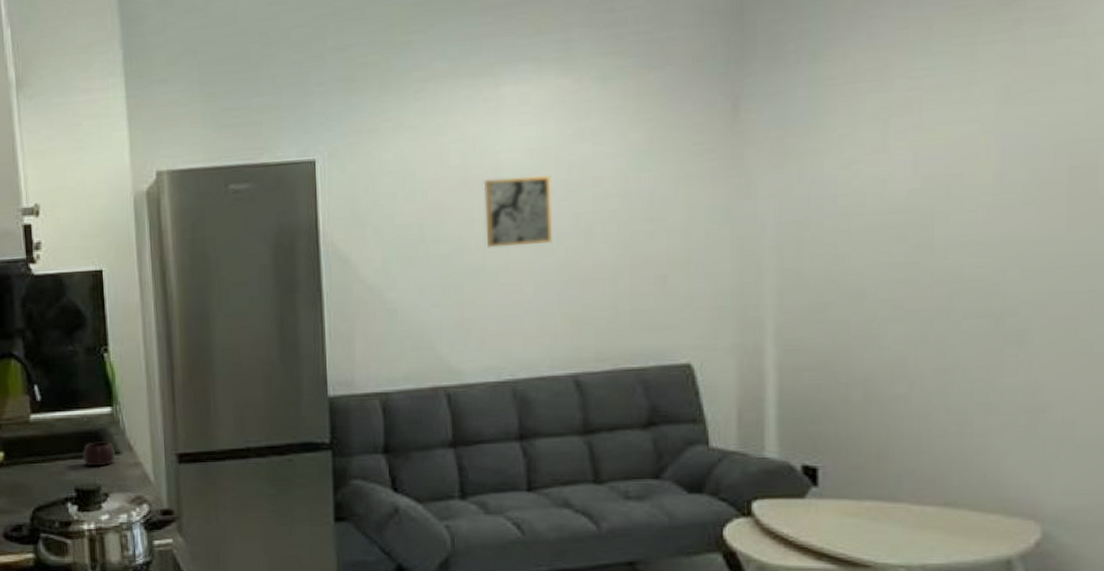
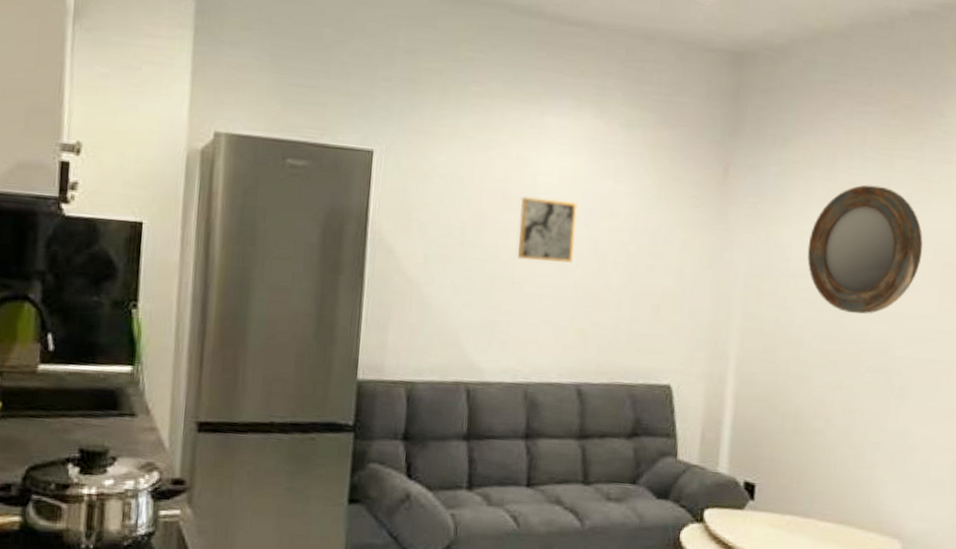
mug: present [82,441,115,467] -> none [93,401,130,428]
home mirror: none [860,85,1035,249] -> present [807,185,923,314]

